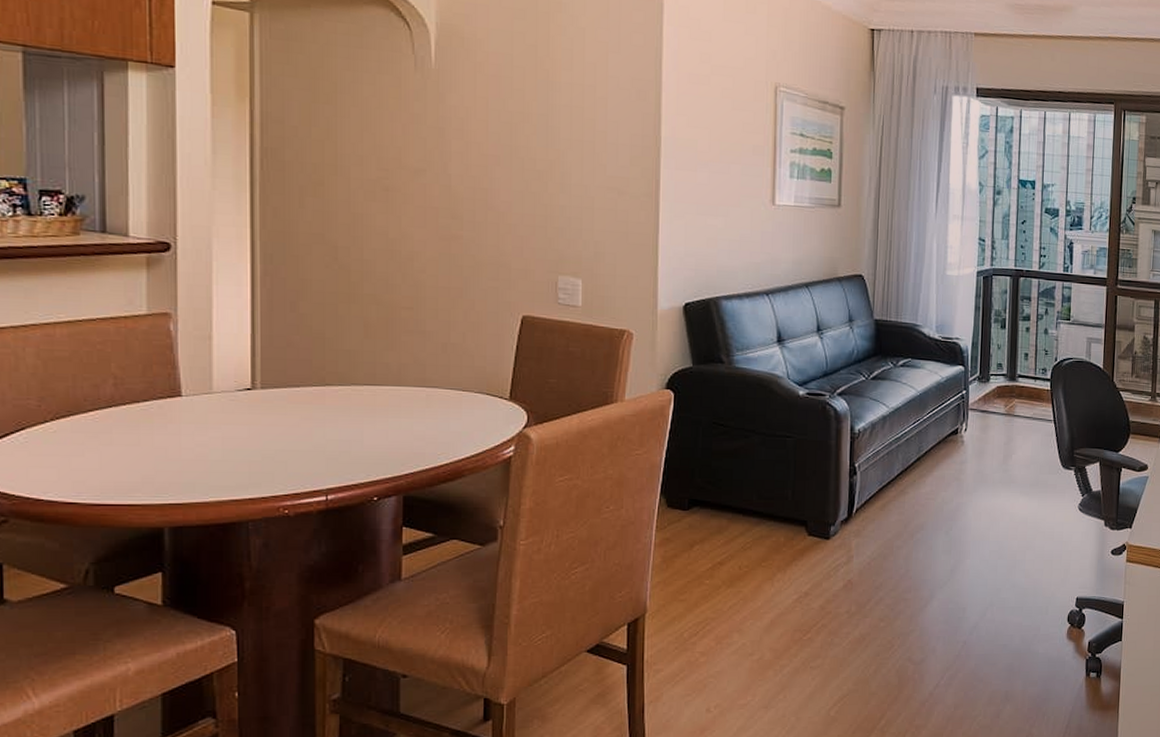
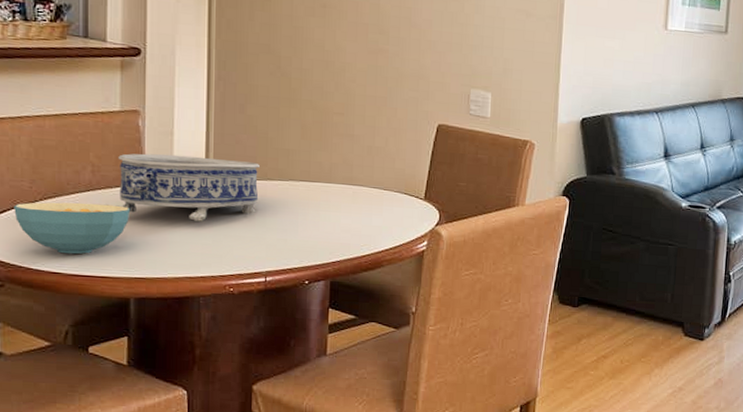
cereal bowl: none [18,421,162,481] -> present [14,202,131,254]
decorative bowl: none [146,361,317,436] -> present [118,153,261,222]

